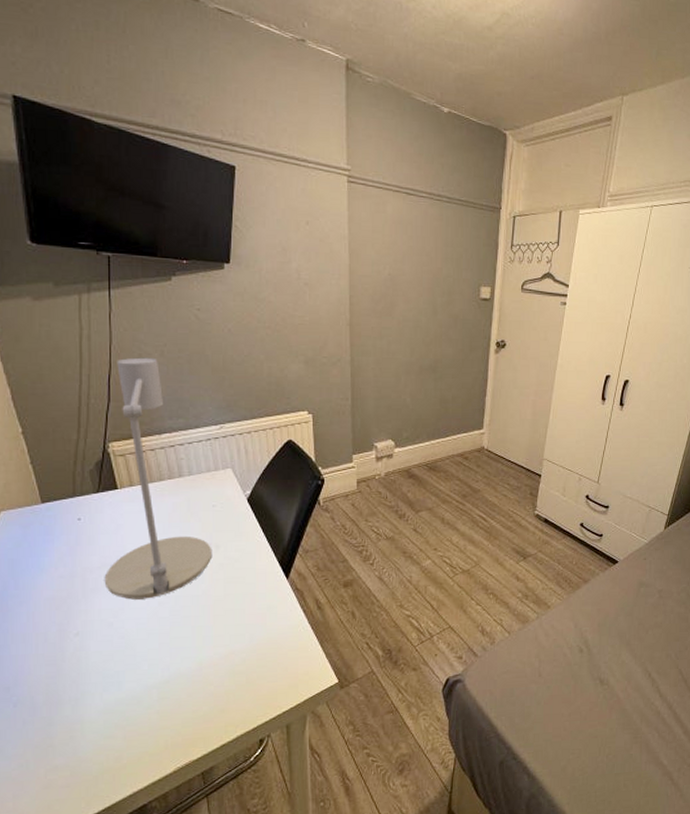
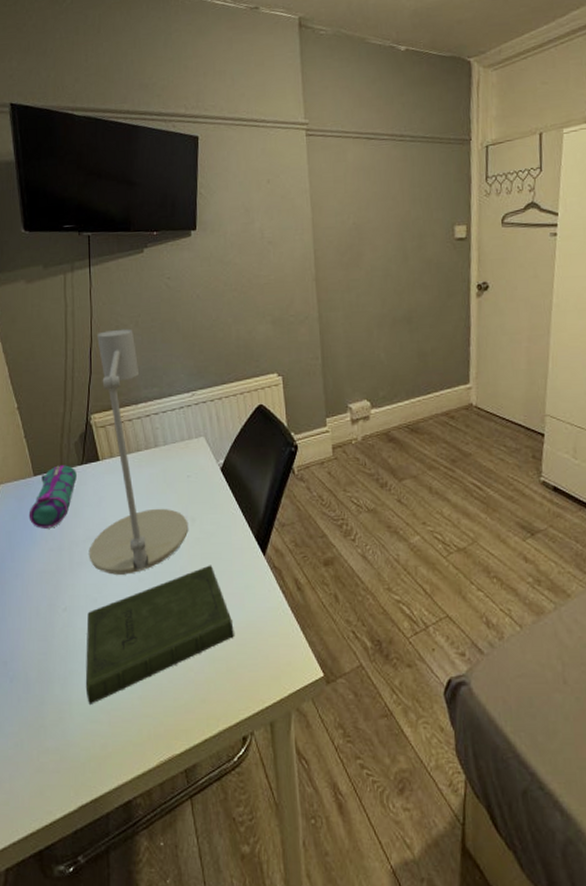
pencil case: none [35,493,92,556] -> present [28,465,77,529]
book: none [99,588,255,723] -> present [85,565,234,706]

